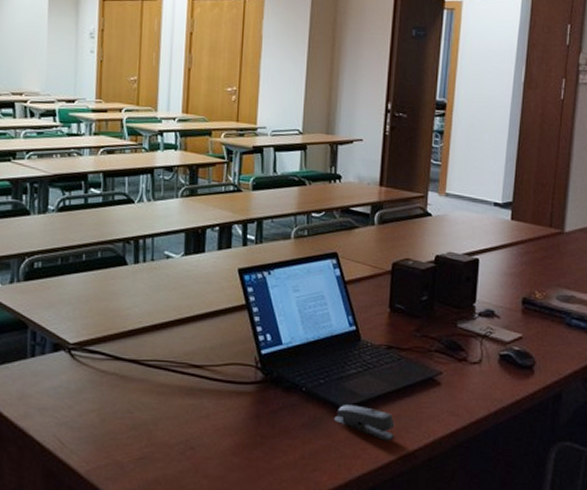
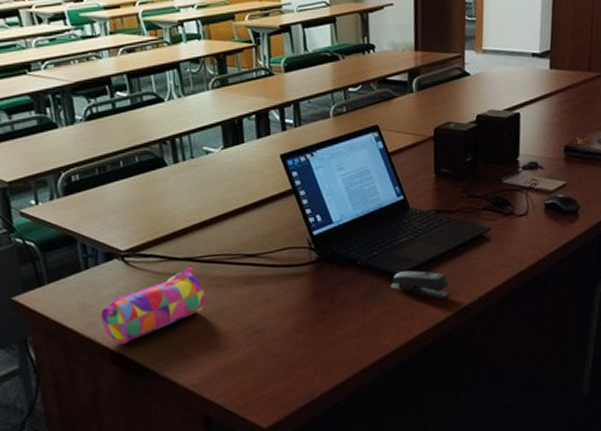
pencil case: none [38,370,145,441] -> present [101,267,206,345]

